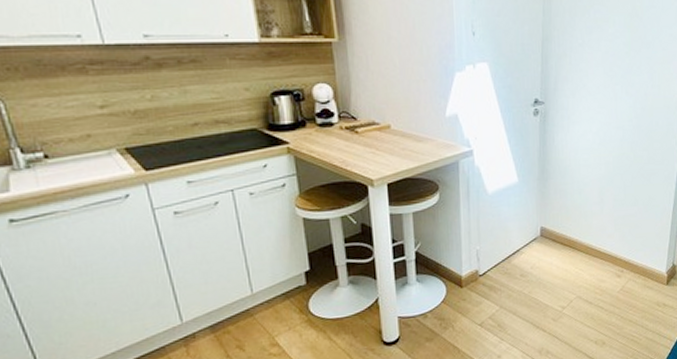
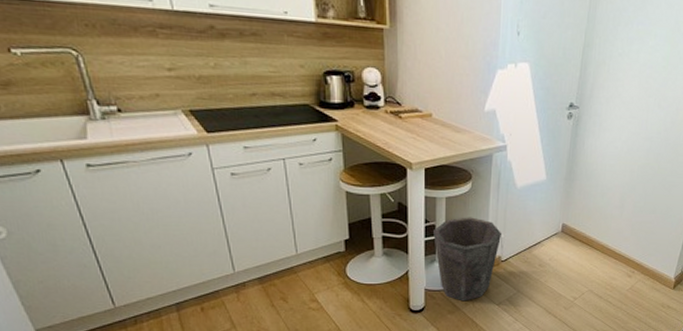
waste bin: none [402,231,477,326] -> present [433,217,501,302]

